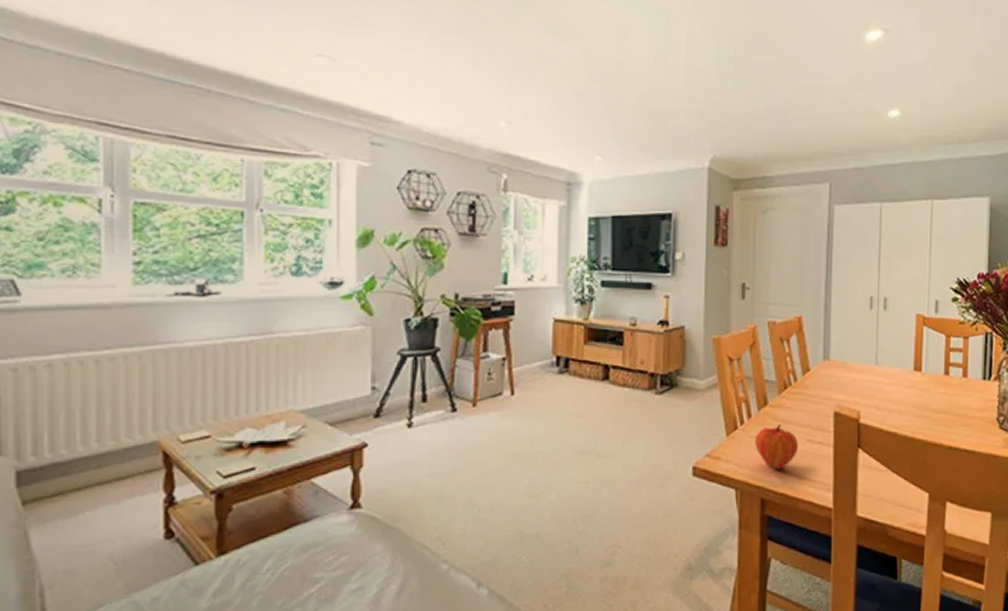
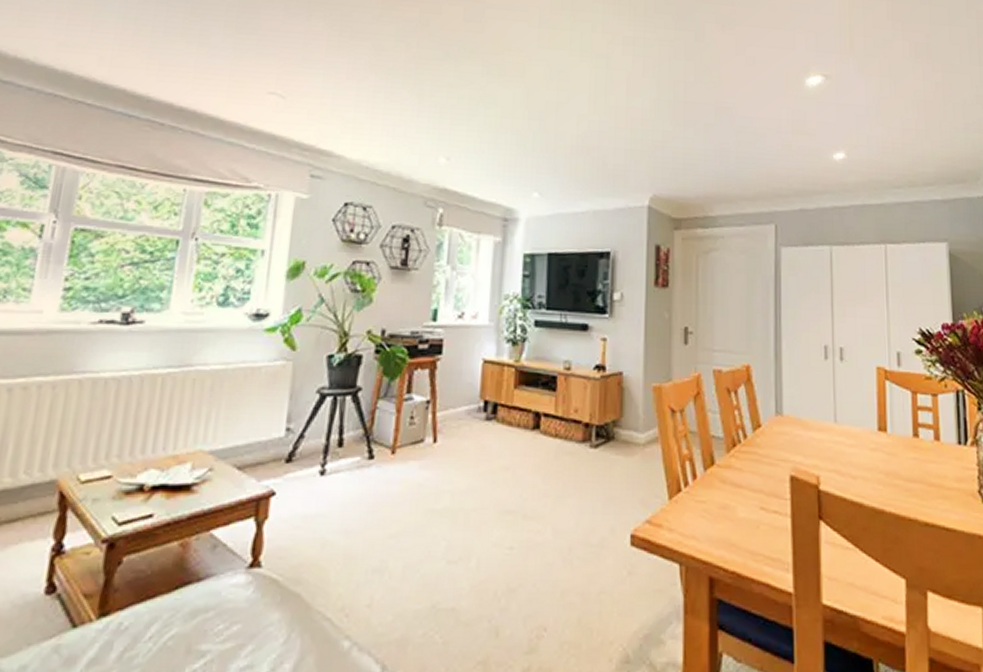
fruit: present [754,423,799,470] -> none [700,487,751,542]

